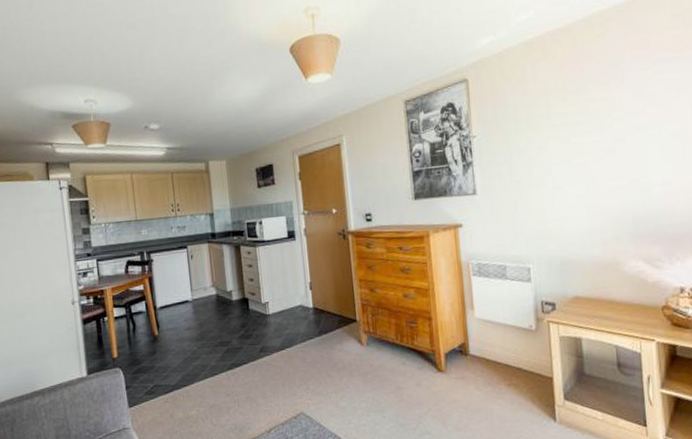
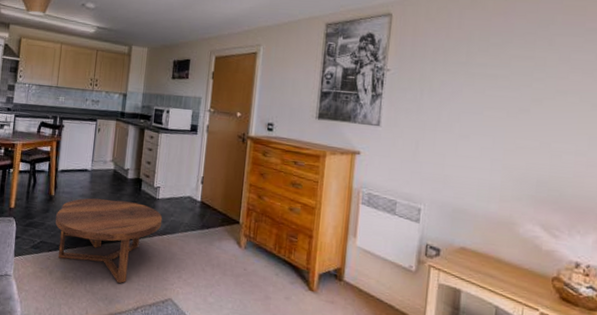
coffee table: none [164,323,279,410] -> present [55,198,163,284]

